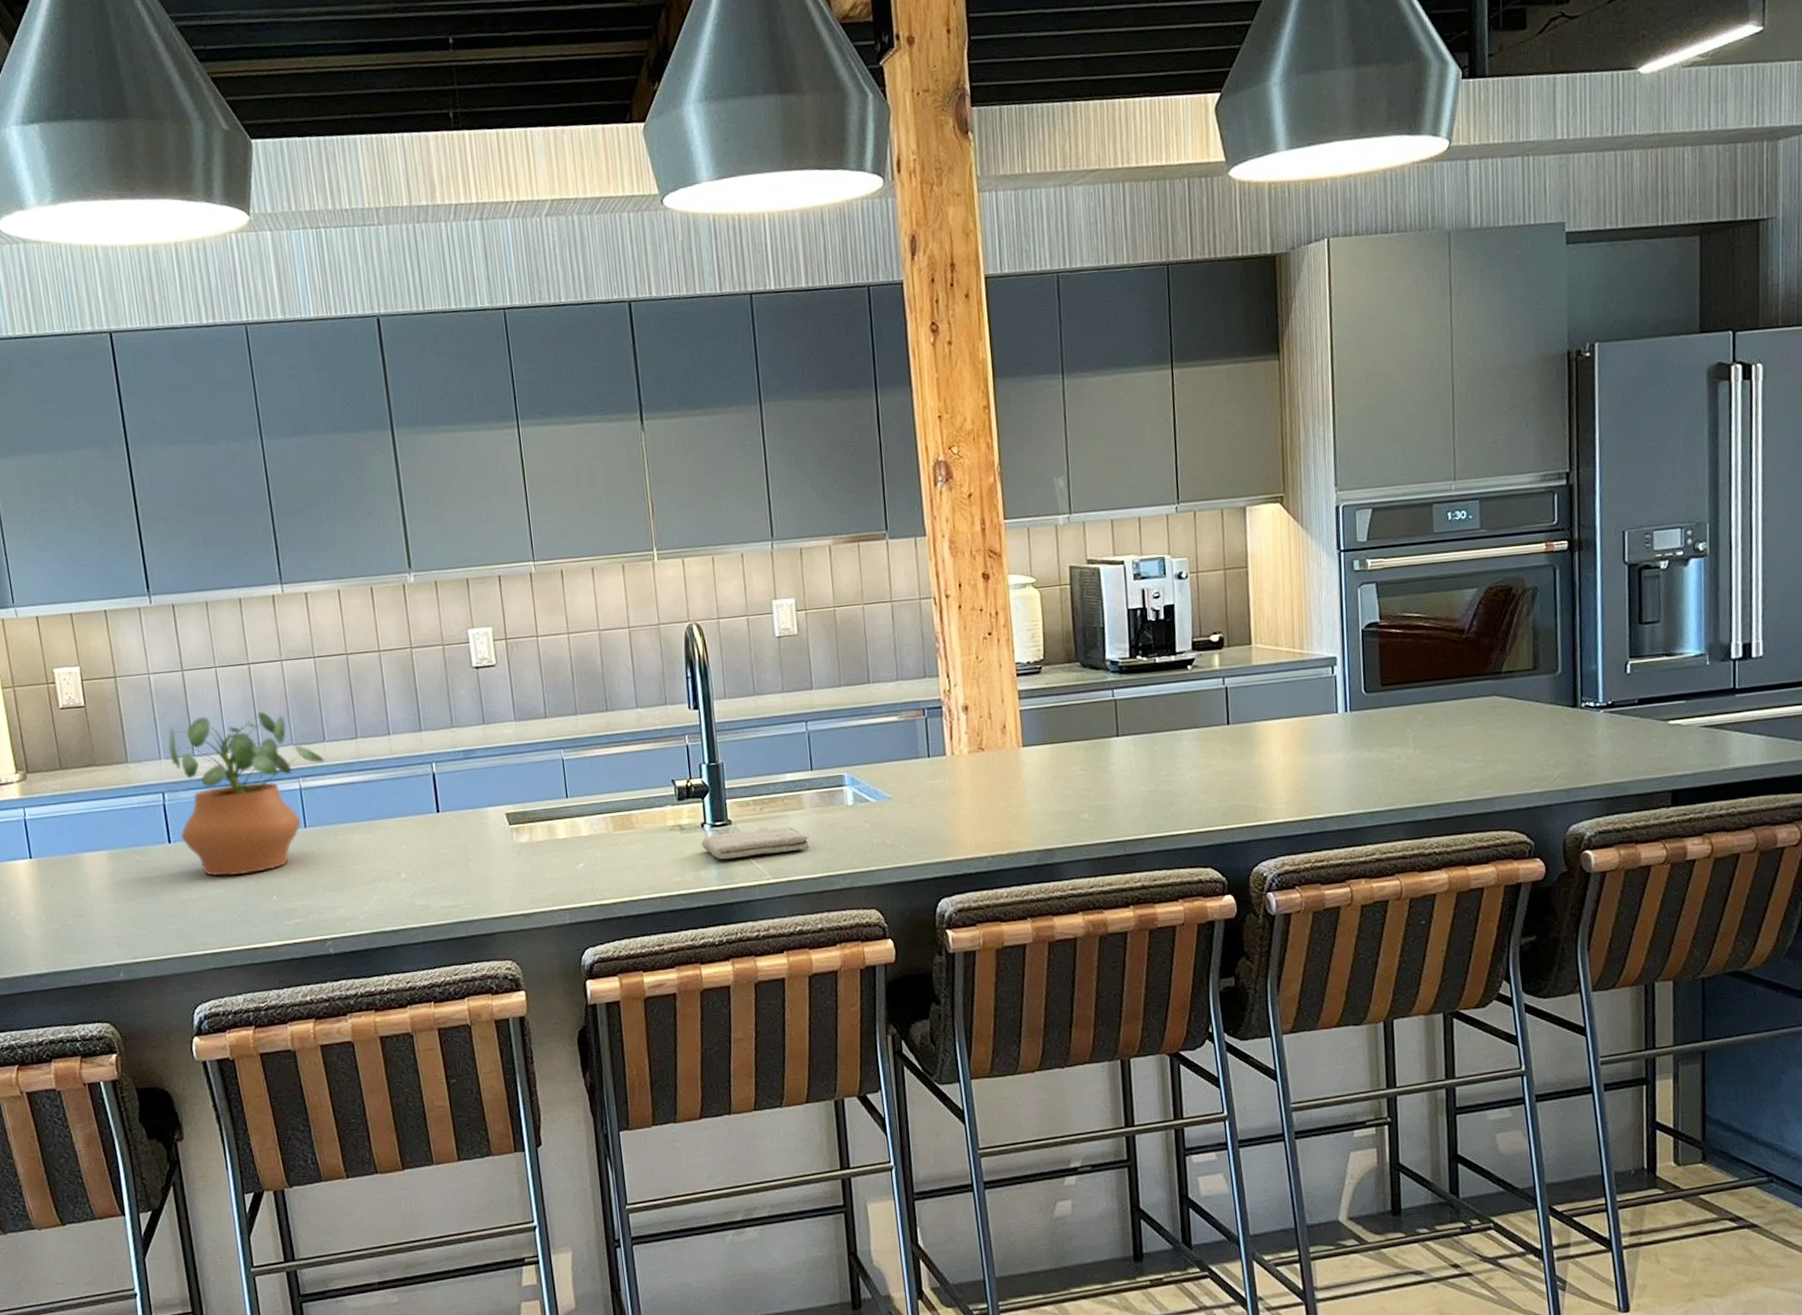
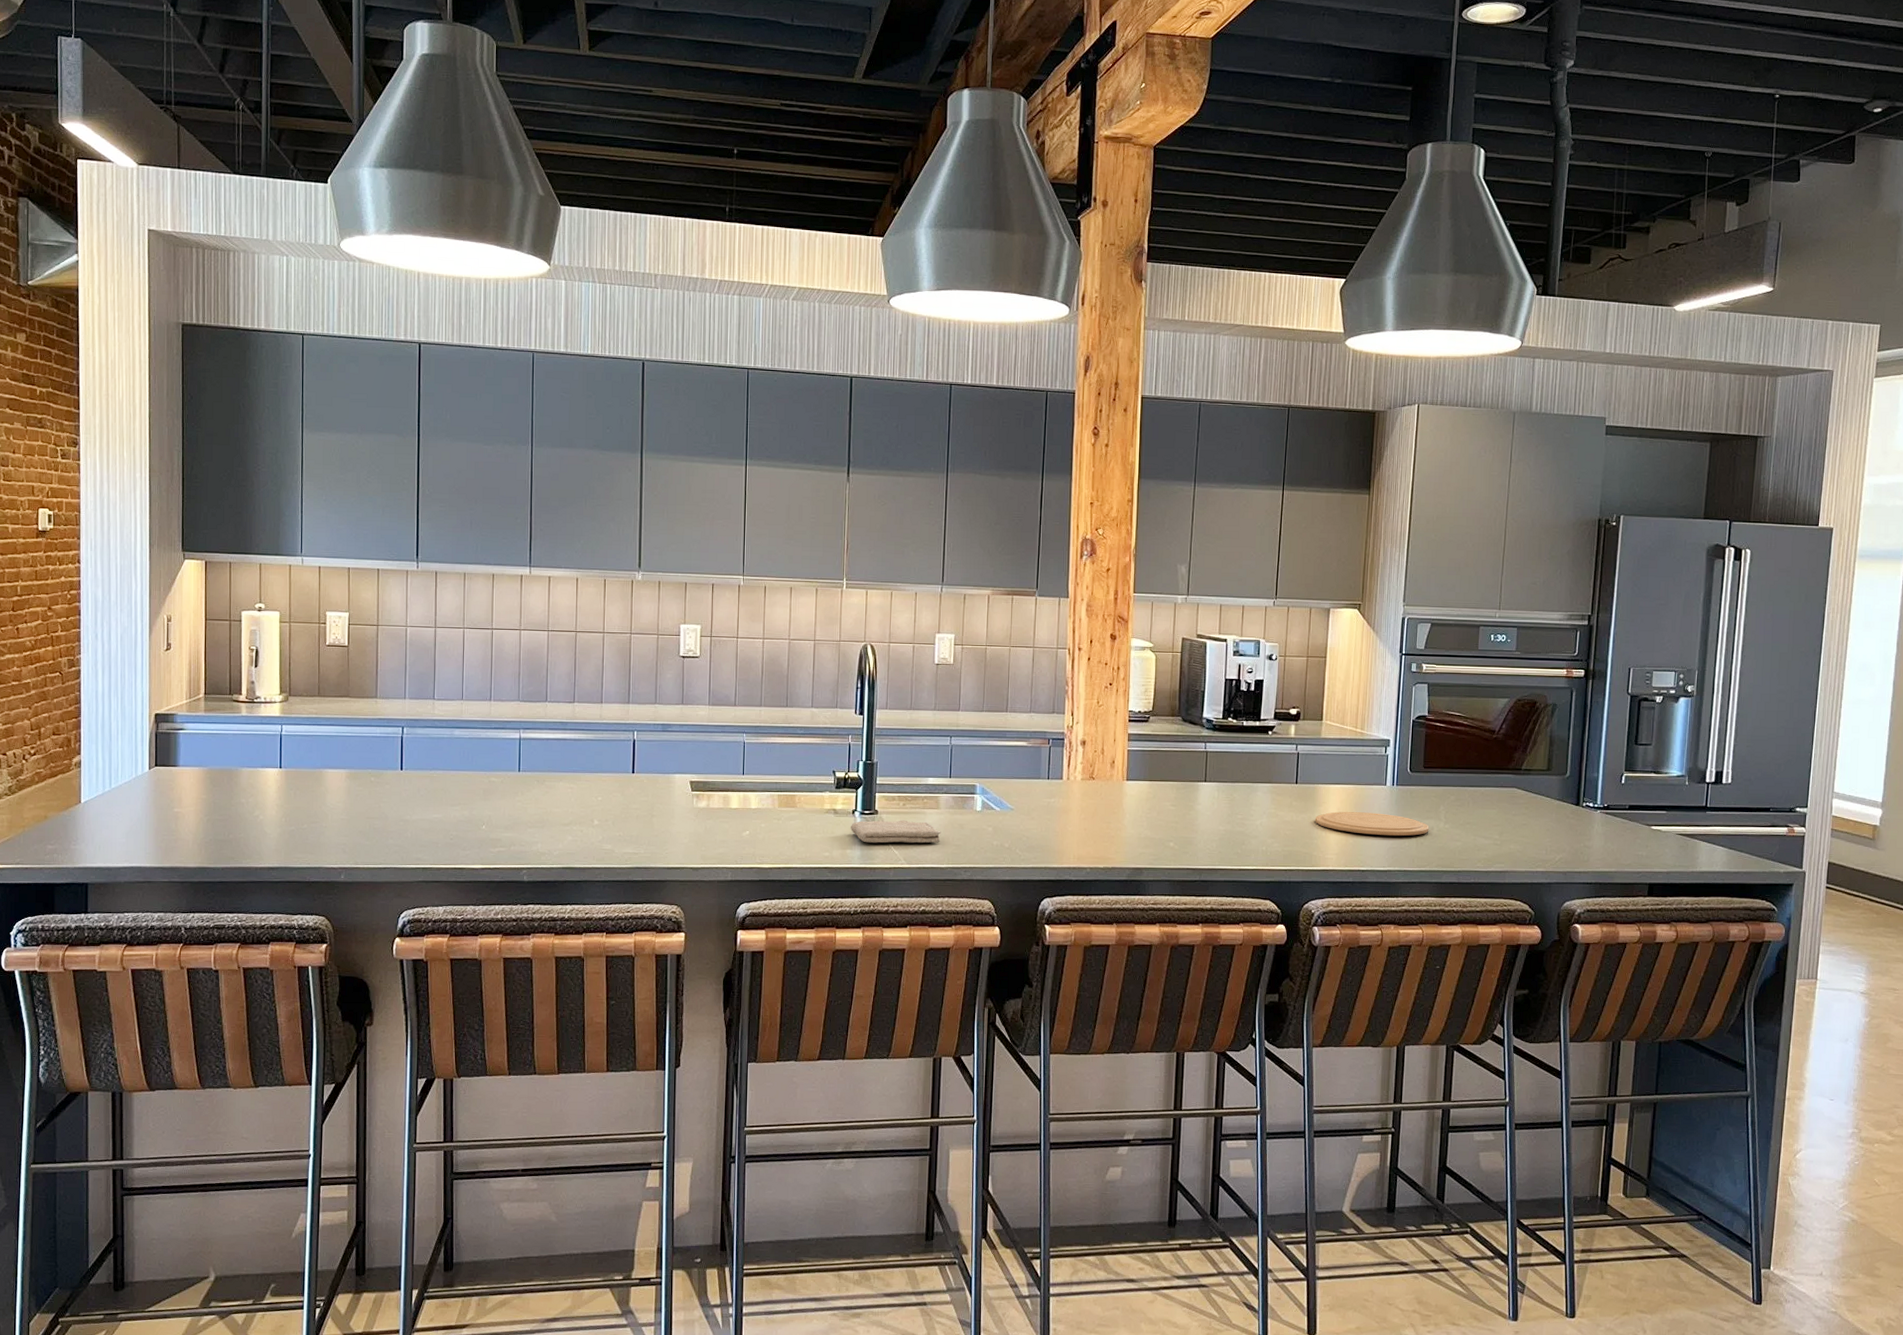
potted plant: present [168,711,326,876] -> none [412,668,545,805]
plate: none [1255,747,1396,775] -> present [1315,812,1429,836]

